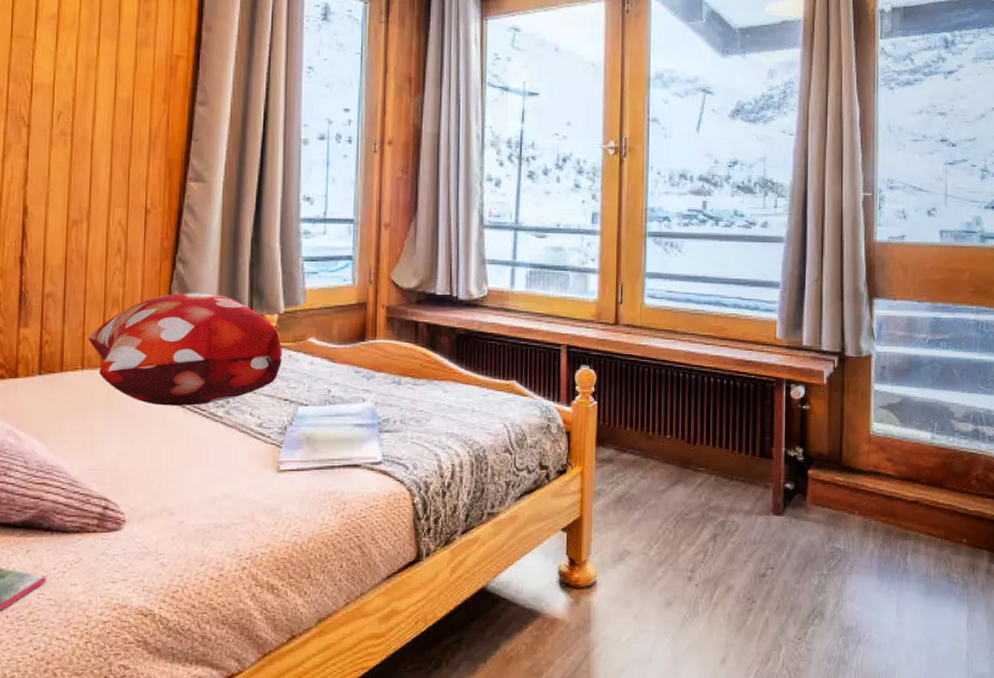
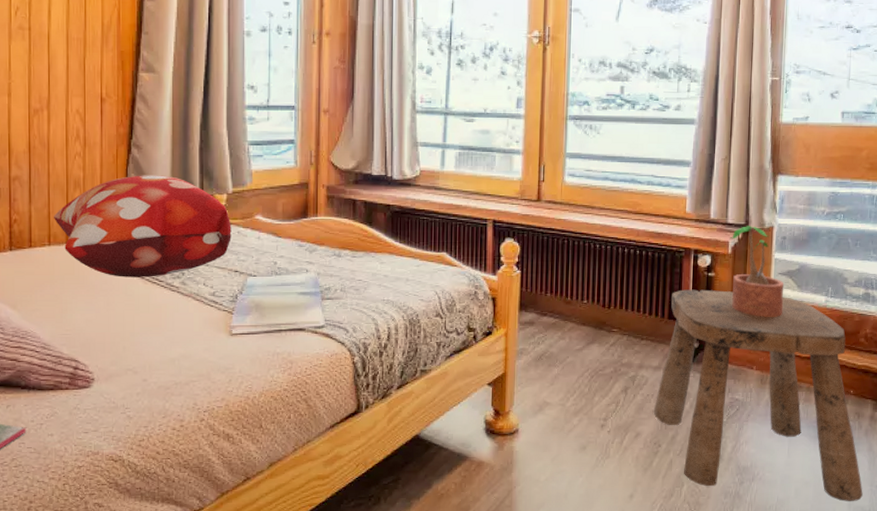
stool: none [746,424,982,668] -> present [653,289,863,501]
potted plant: none [825,354,886,455] -> present [731,226,784,317]

